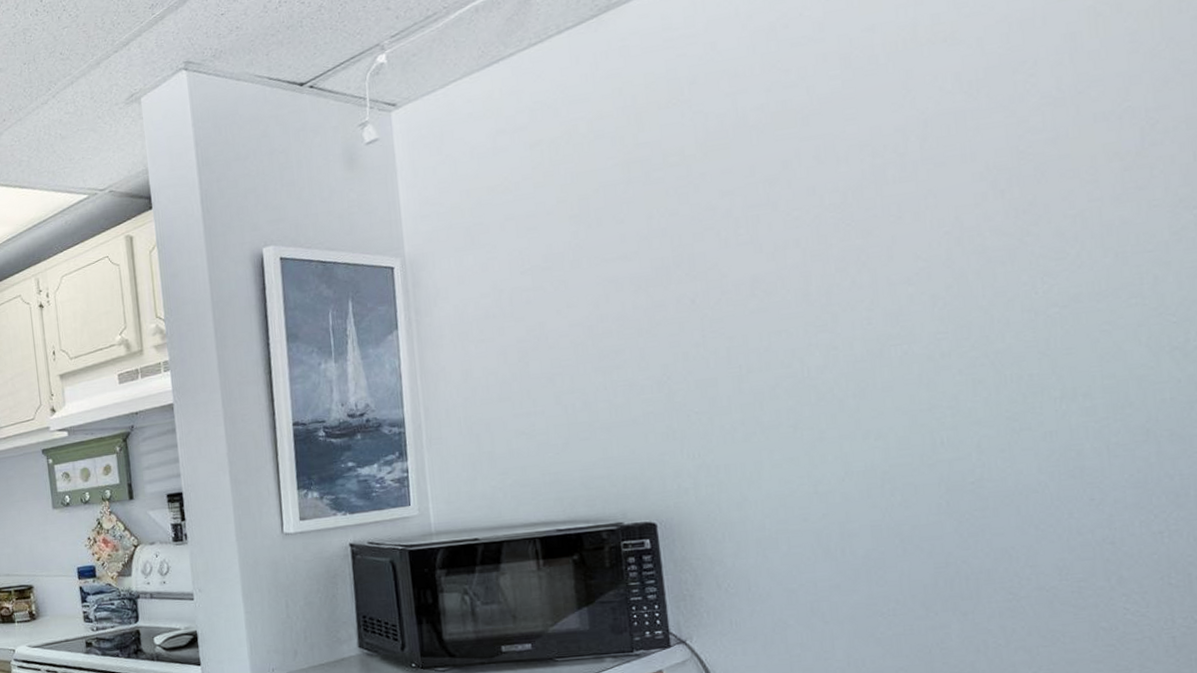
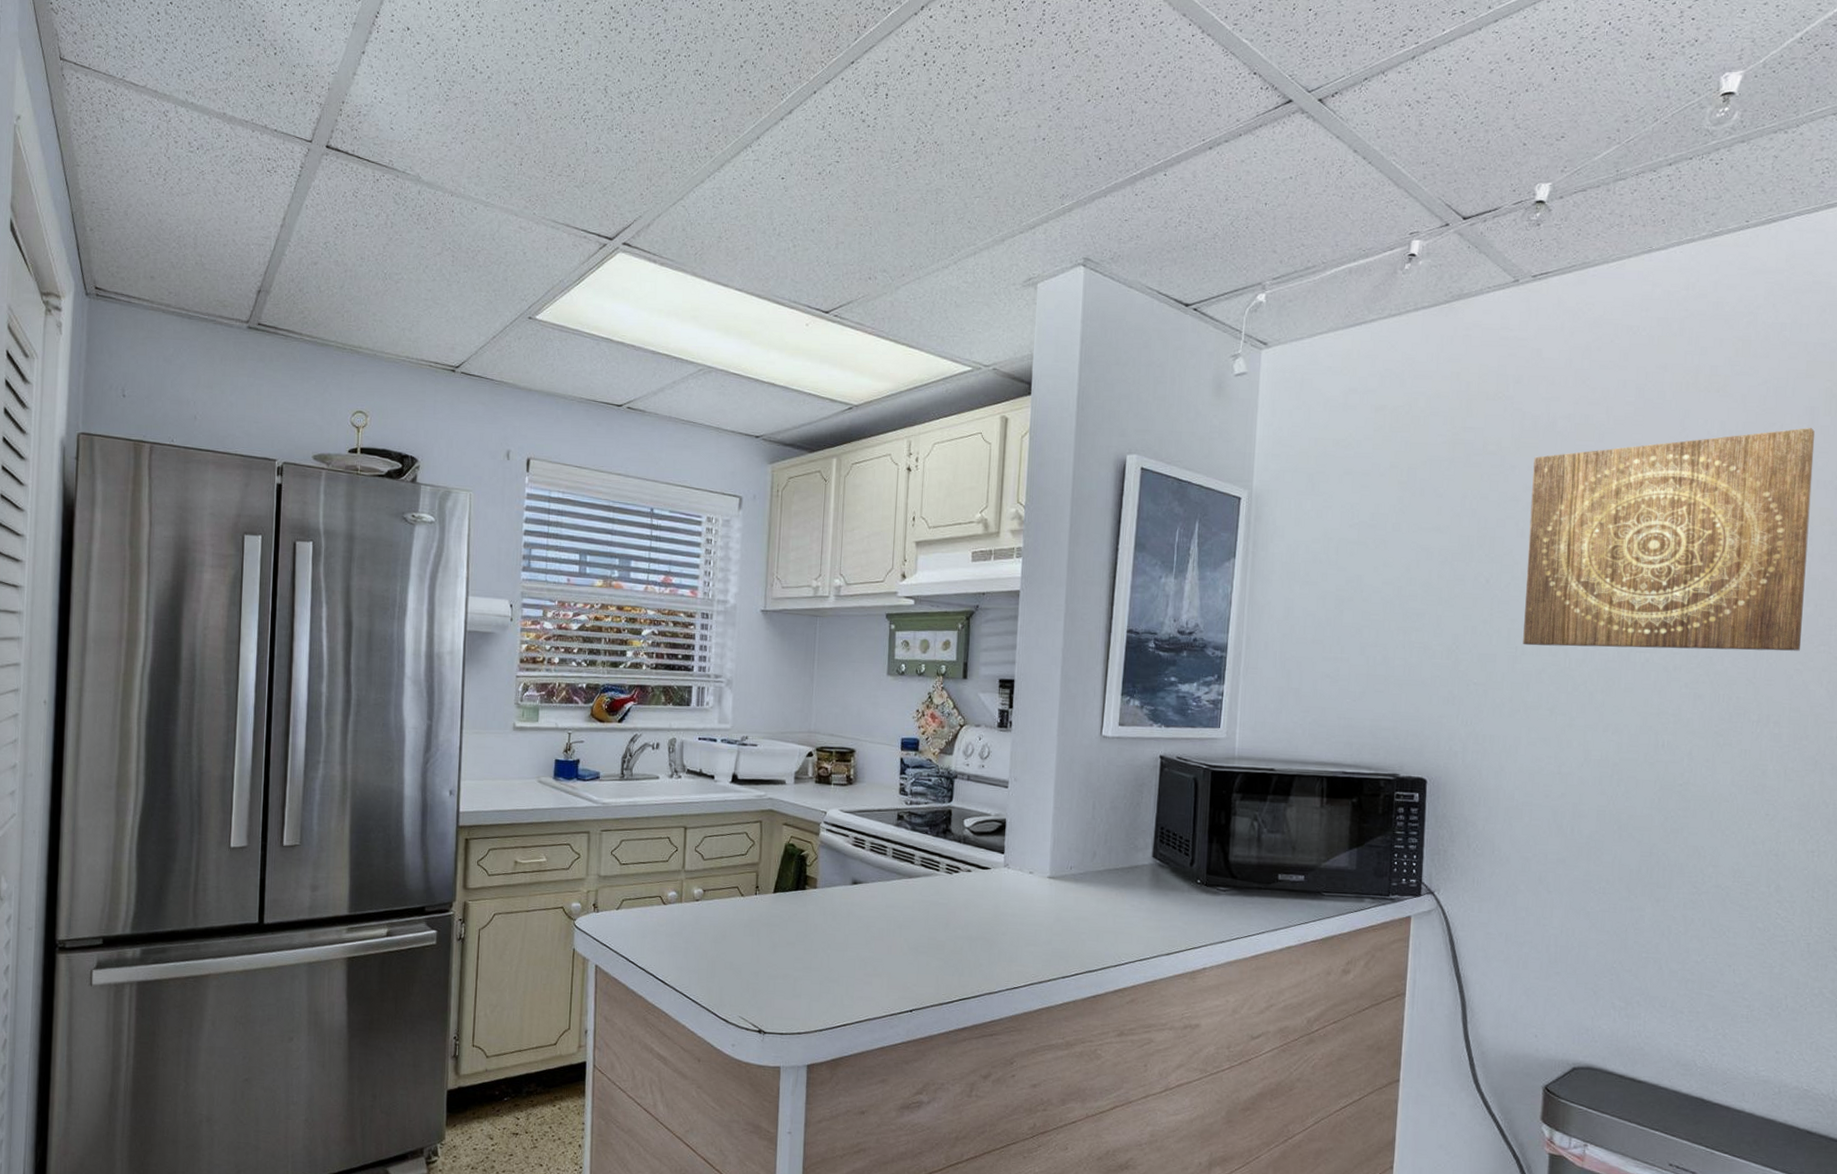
wall art: none [727,56,1105,362] -> present [1523,428,1815,651]

